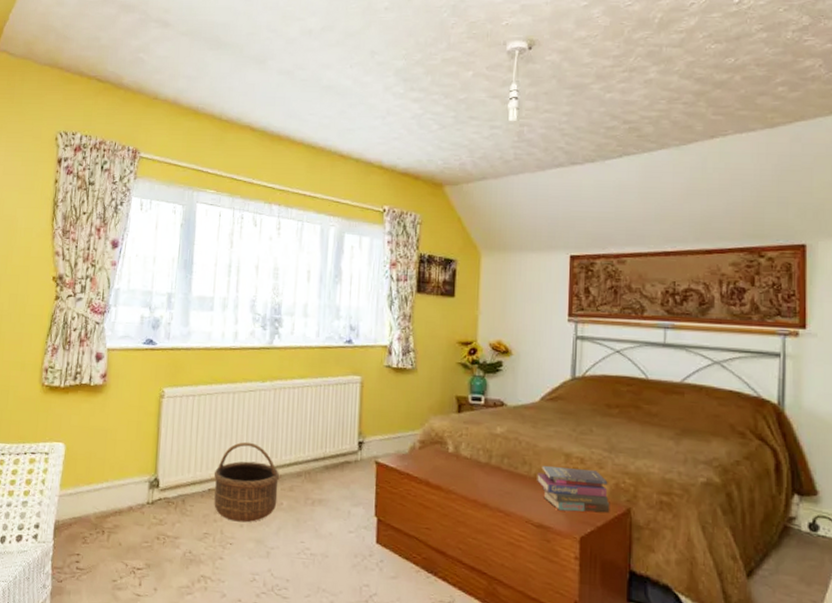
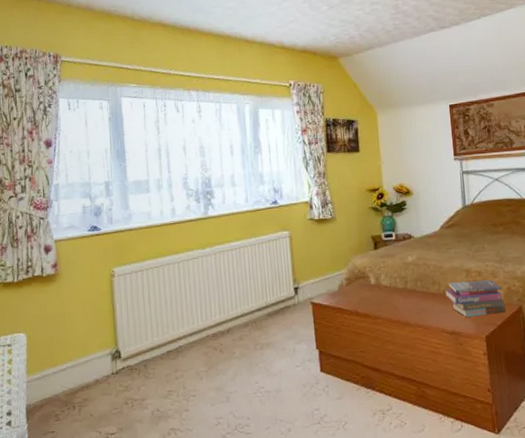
basket: present [213,441,280,523] -> none [170,303,230,376]

